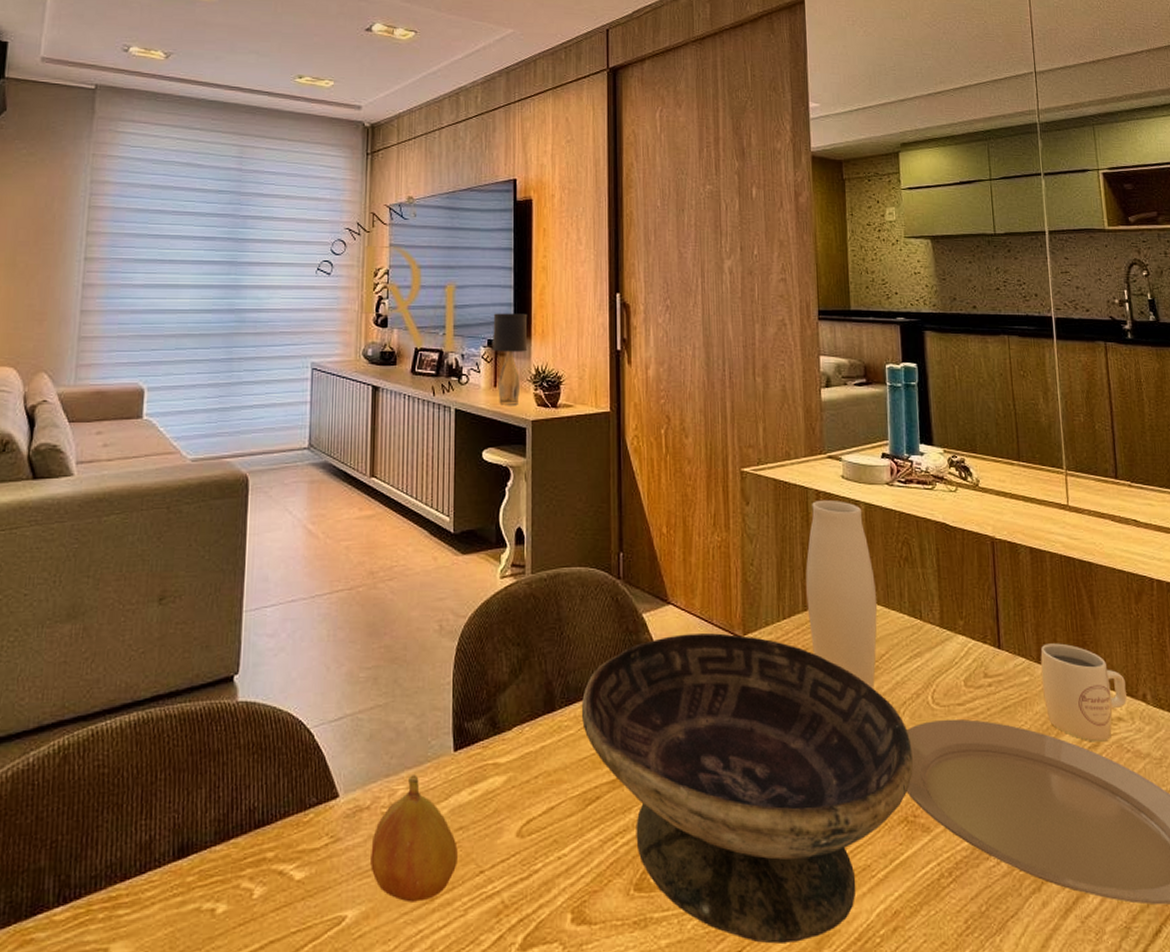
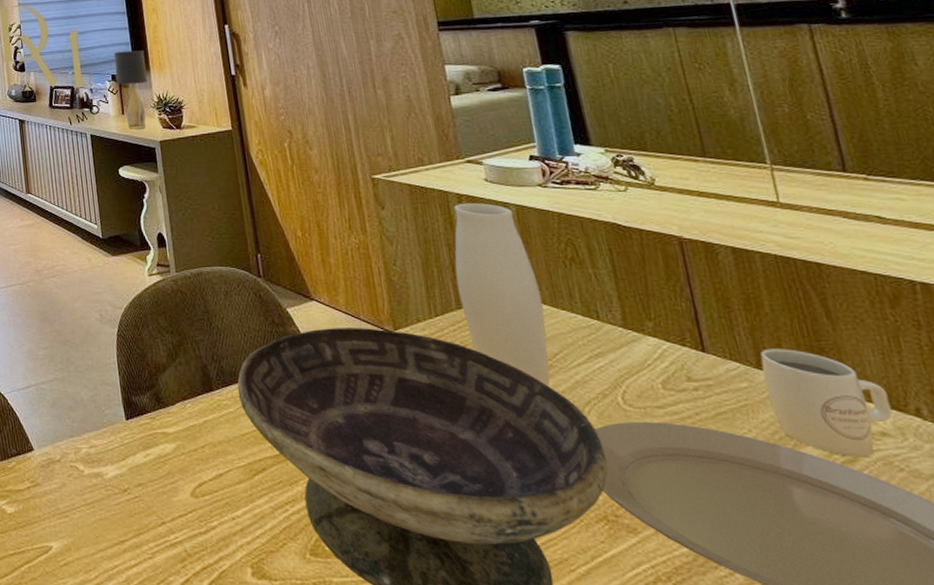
fruit: present [370,774,458,903] -> none [65,437,141,542]

